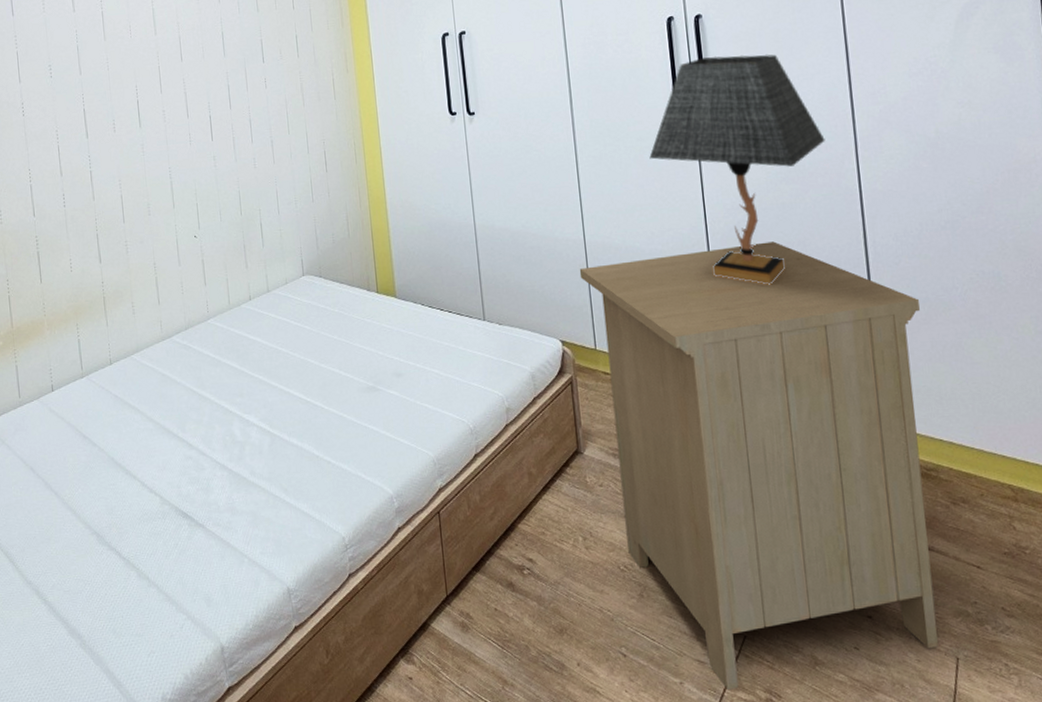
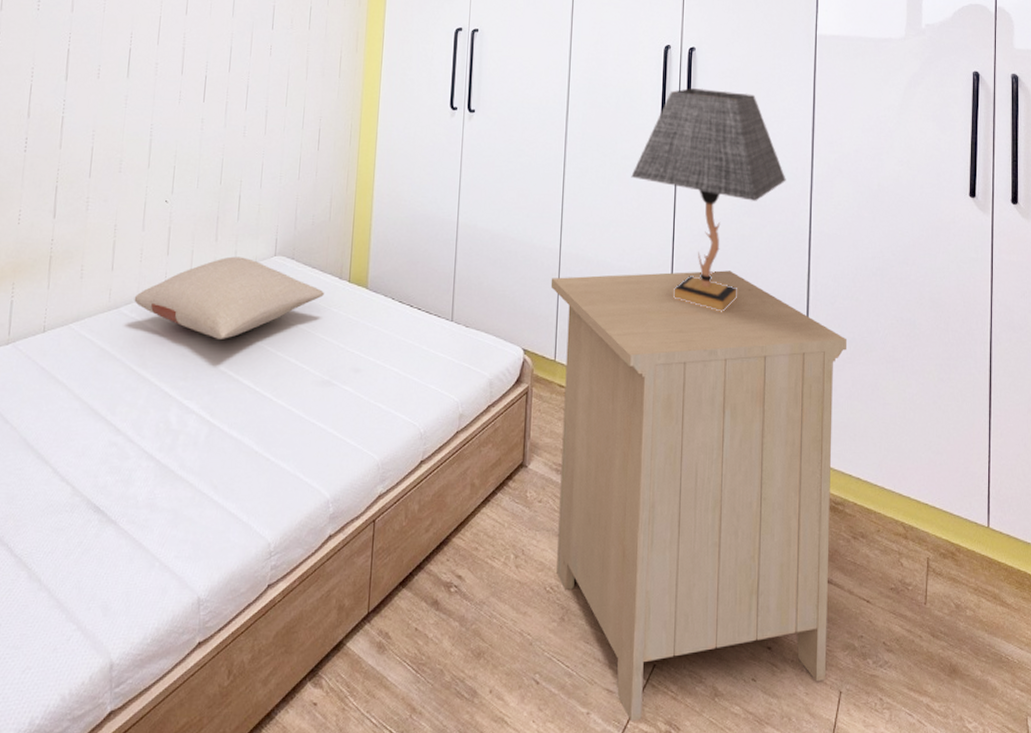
pillow: none [183,280,355,357] -> present [134,256,324,339]

